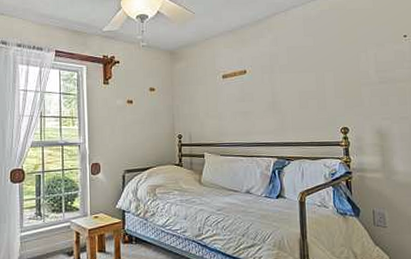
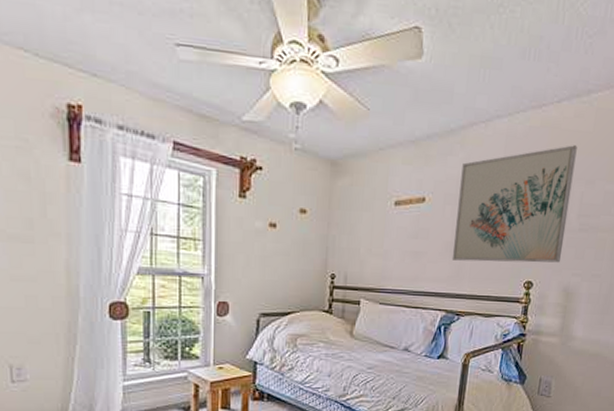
wall art: none [272,20,369,116] -> present [451,145,577,263]

